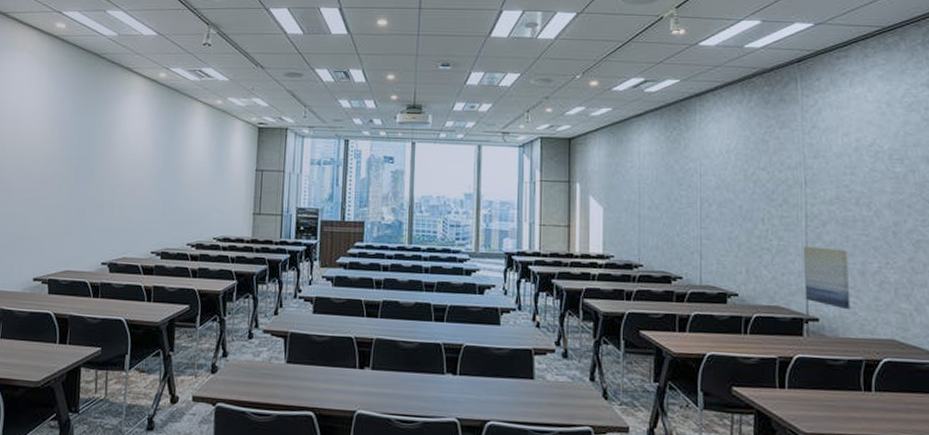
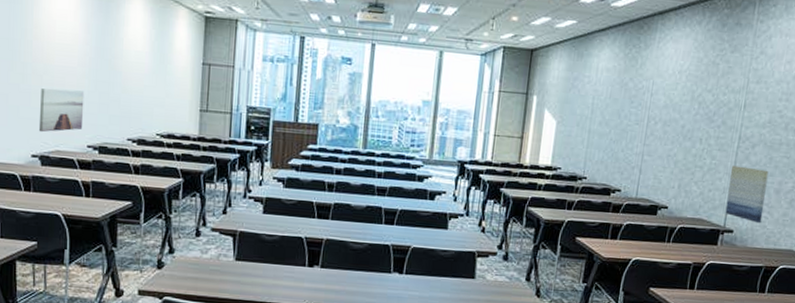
wall art: none [109,200,151,241] -> present [38,88,85,133]

